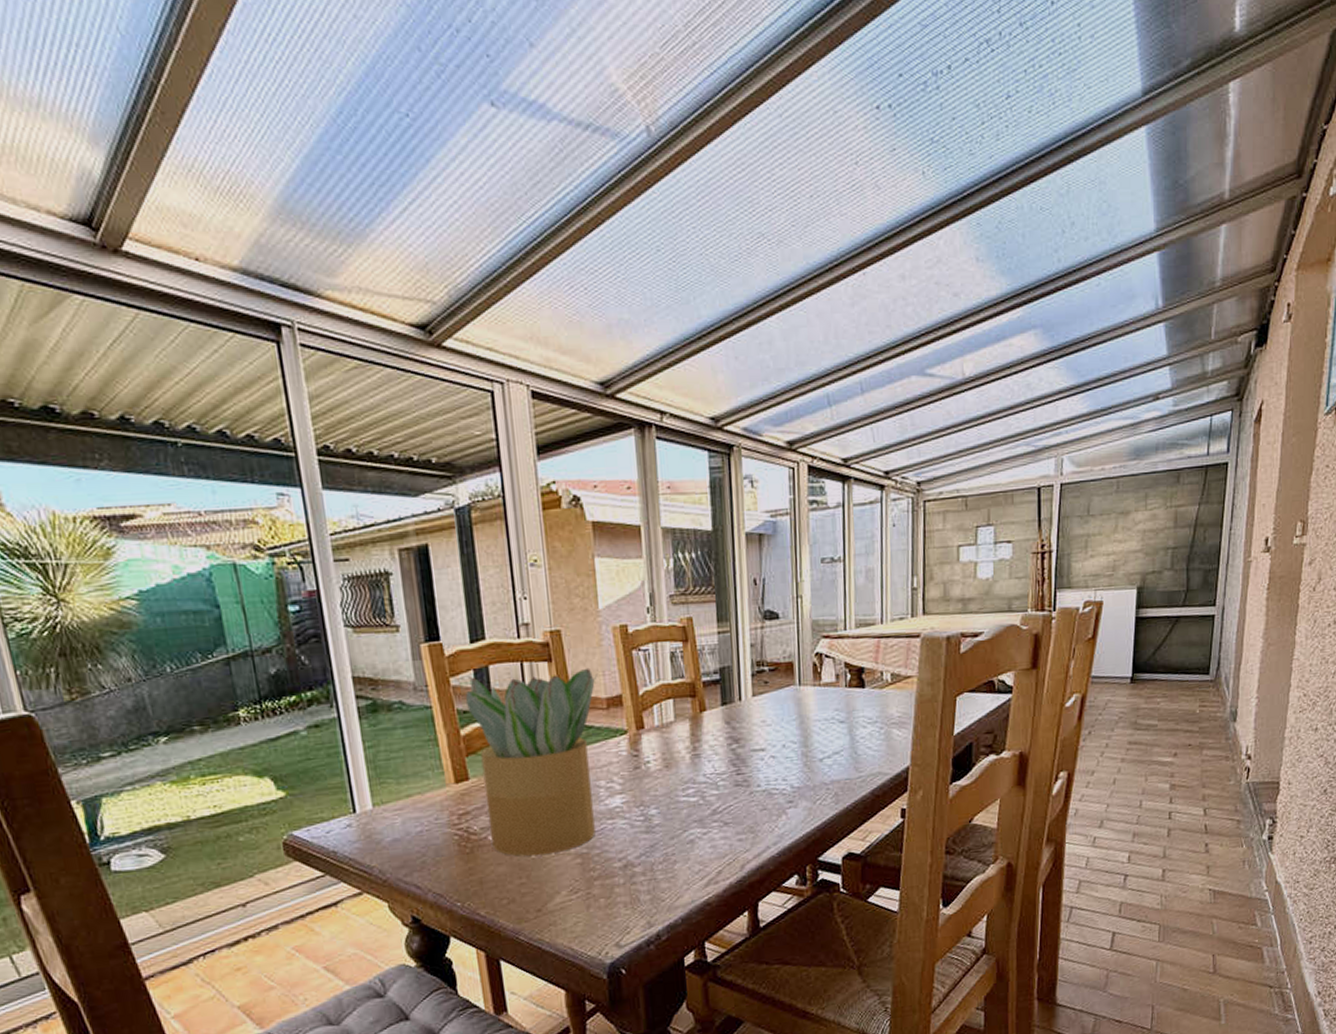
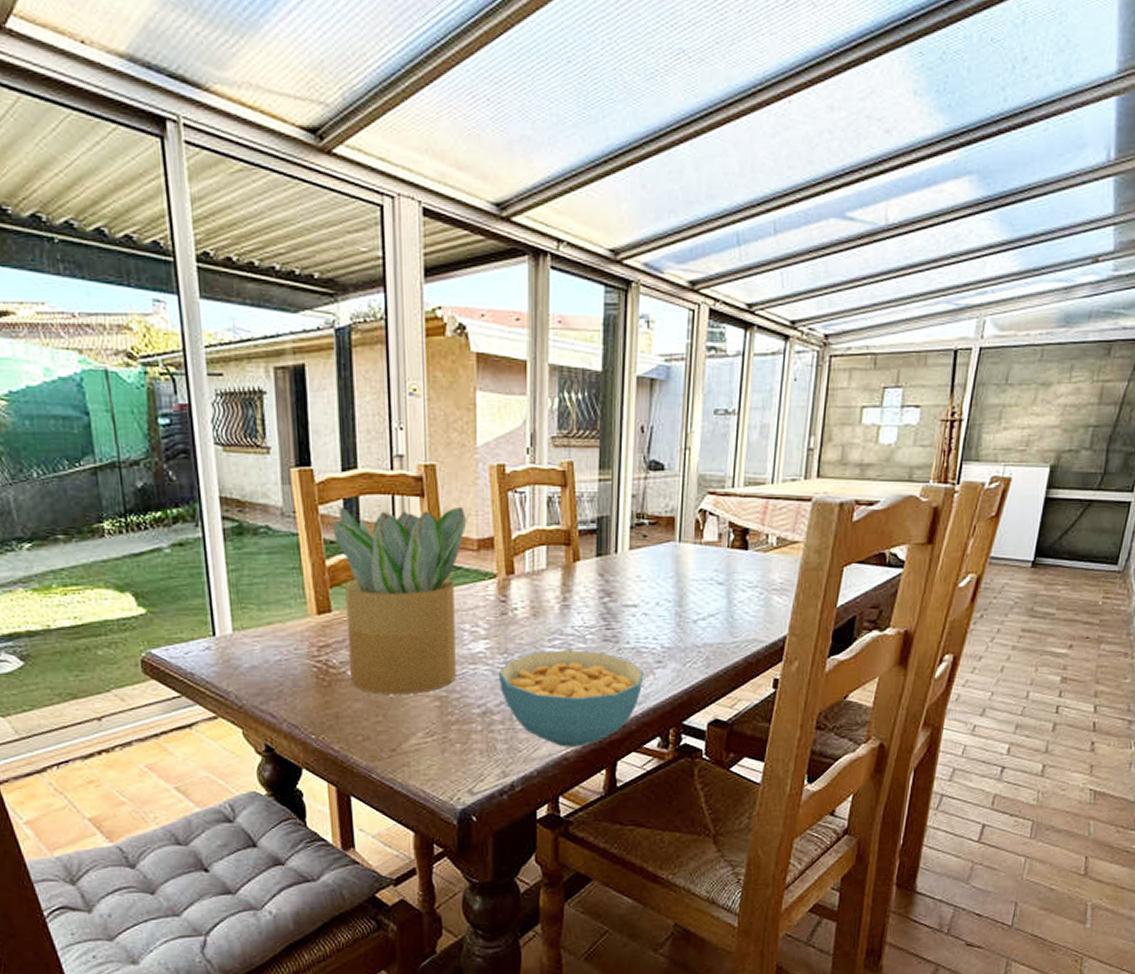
cereal bowl: none [636,796,777,893] -> present [498,650,644,747]

